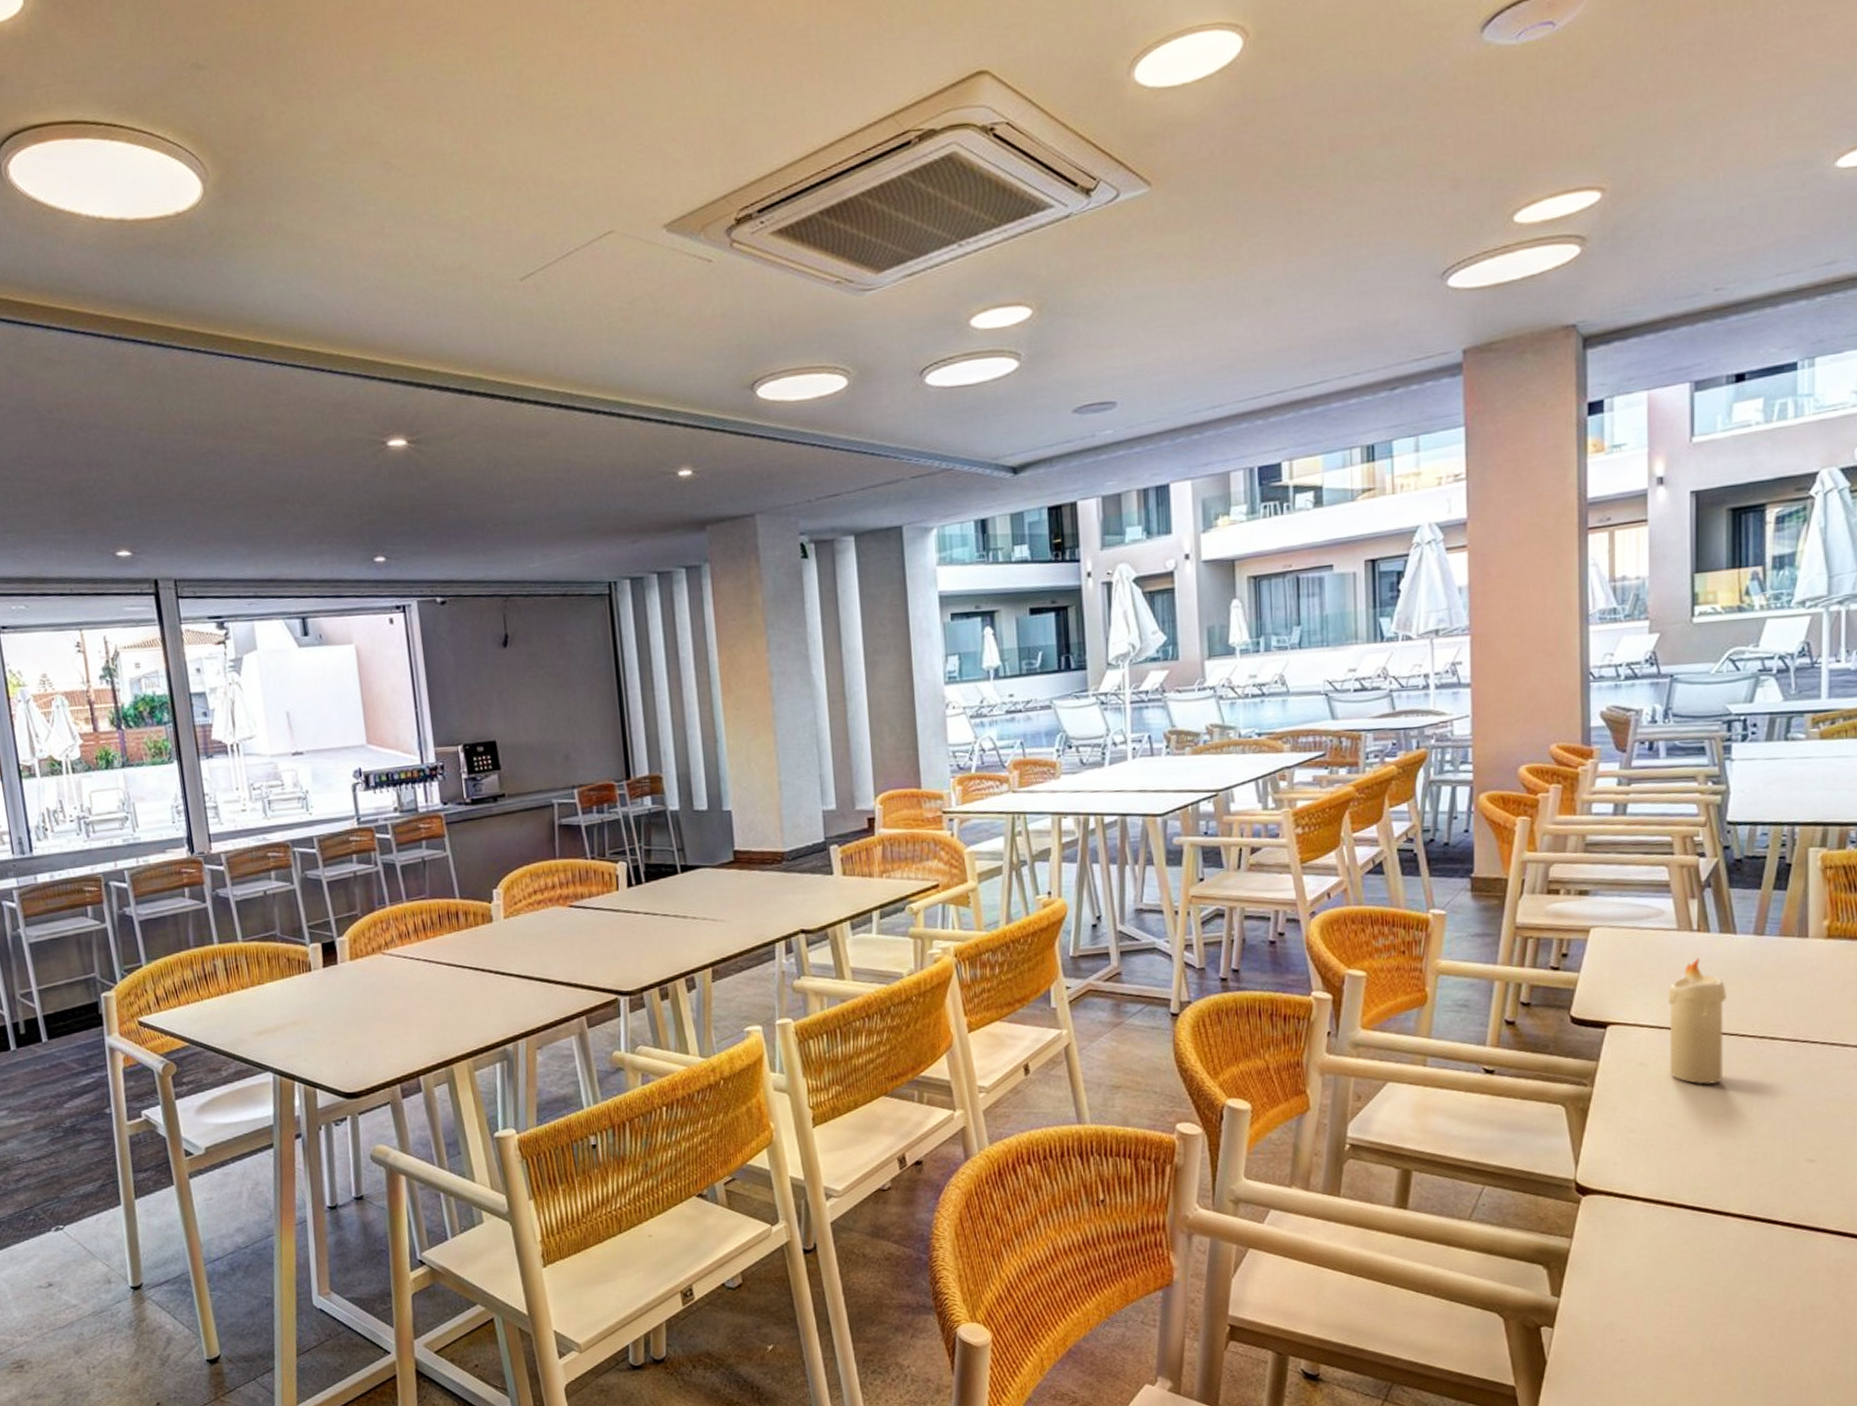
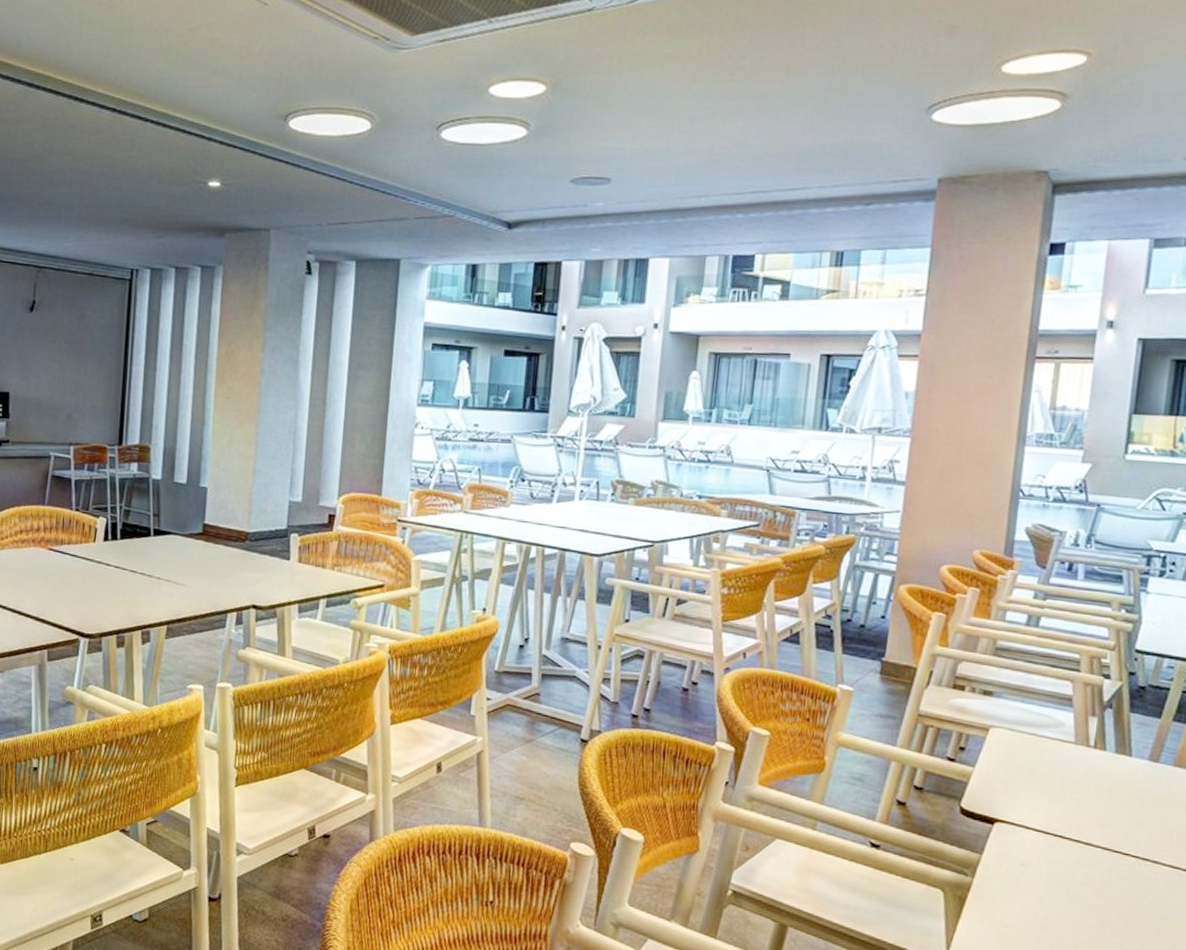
candle: present [1668,957,1727,1085] -> none [1049,772,1115,896]

